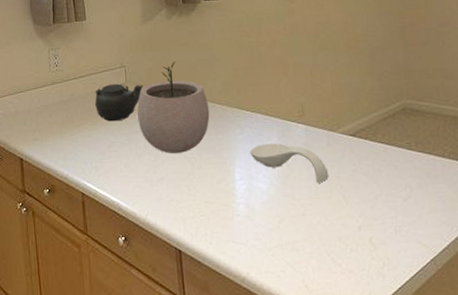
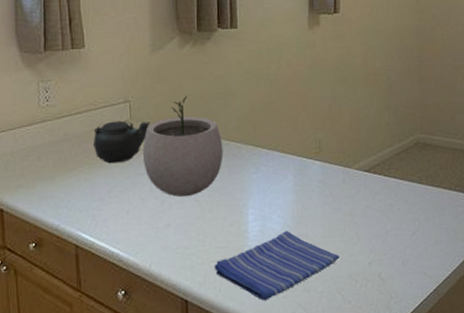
dish towel: none [204,189,328,257] -> present [213,230,340,301]
spoon rest: present [249,143,329,183] -> none [264,182,343,221]

